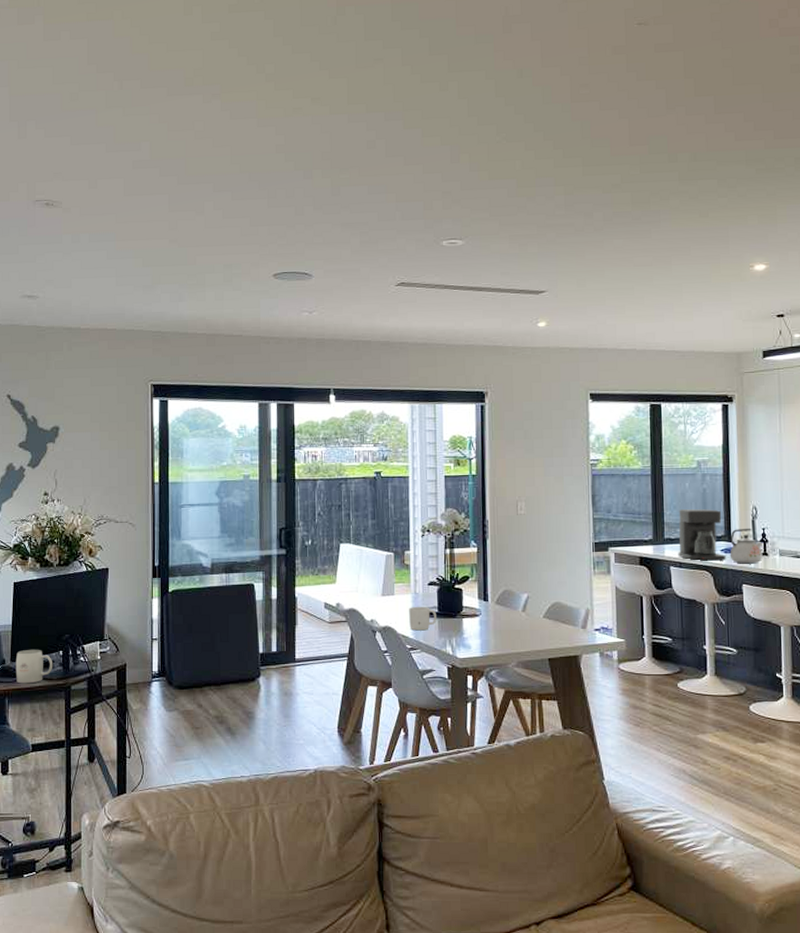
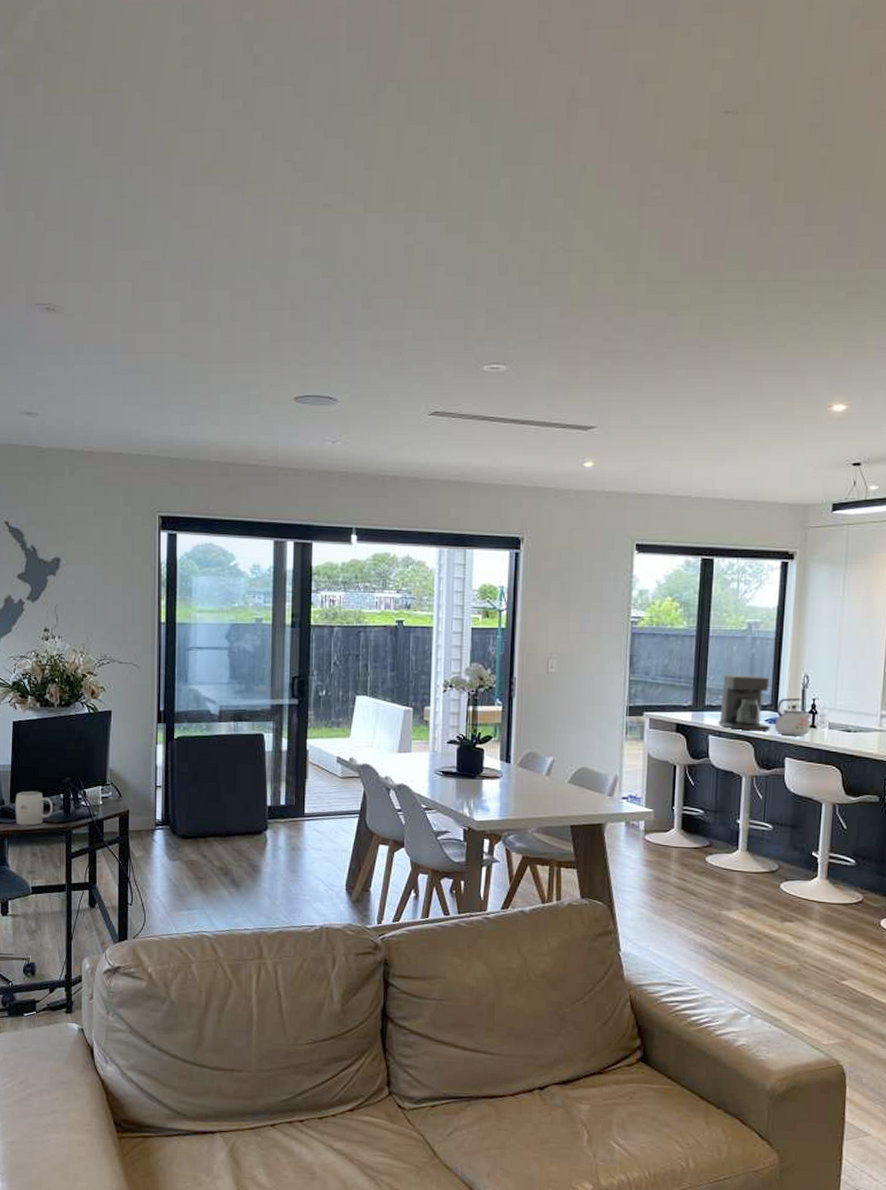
mug: present [409,606,436,631] -> none [426,765,455,791]

